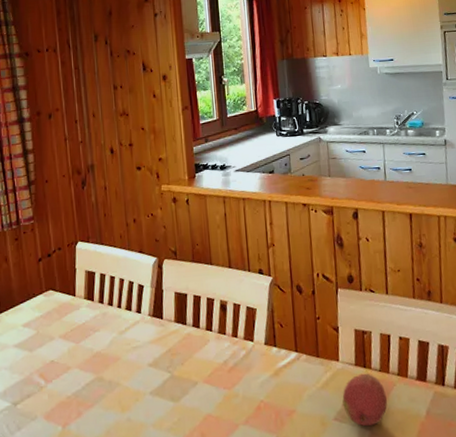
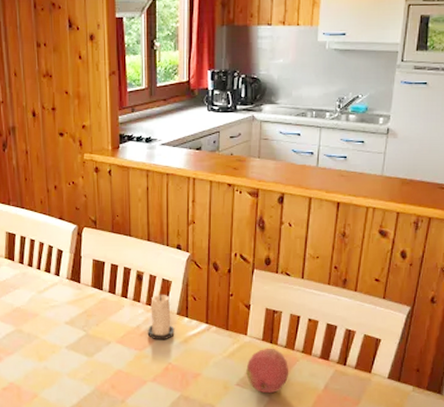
candle: none [235,323,264,376] -> present [147,294,175,340]

